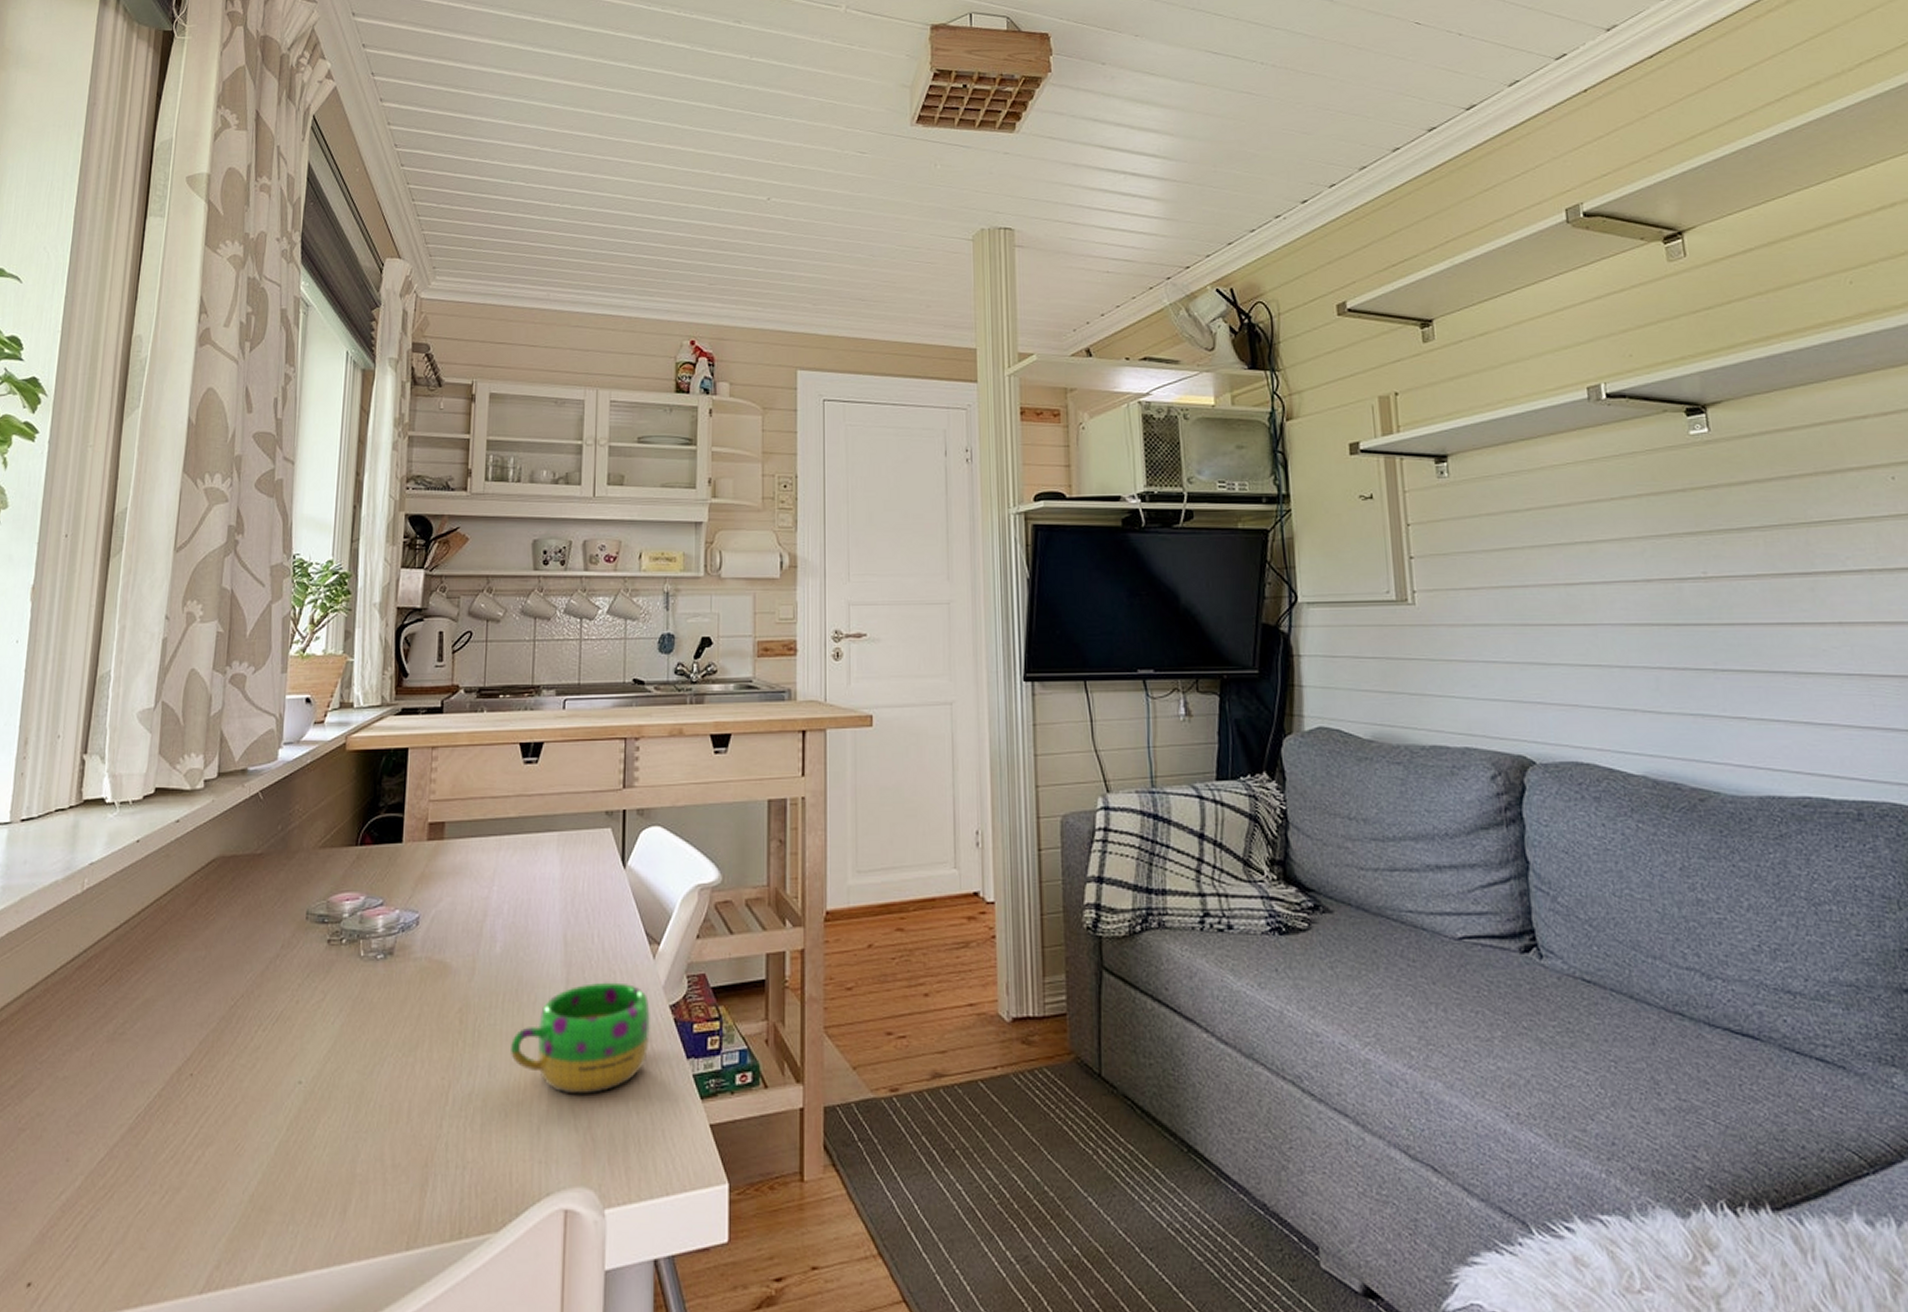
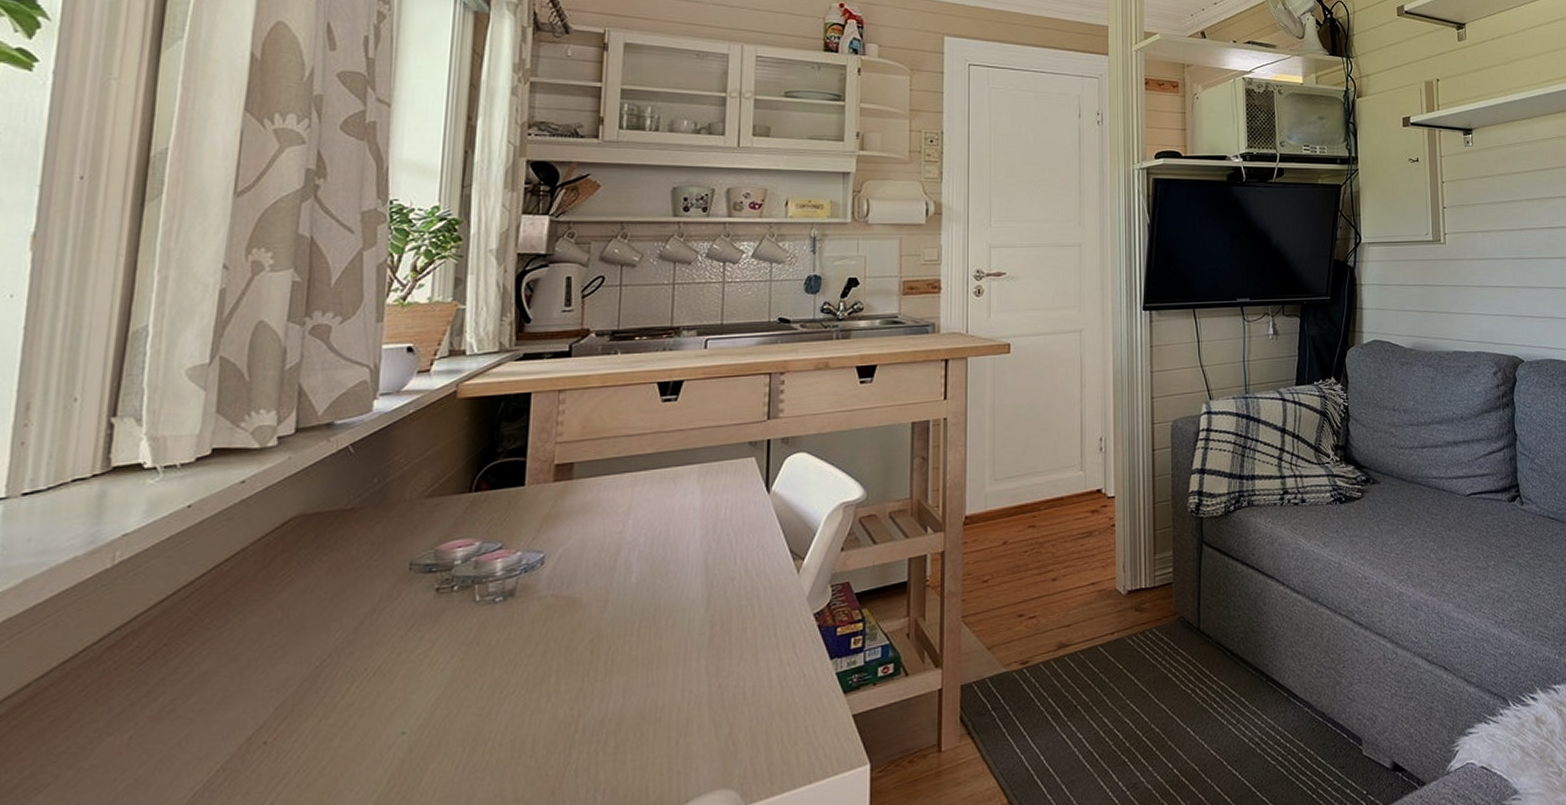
mug: present [511,982,651,1095] -> none [647,598,795,707]

